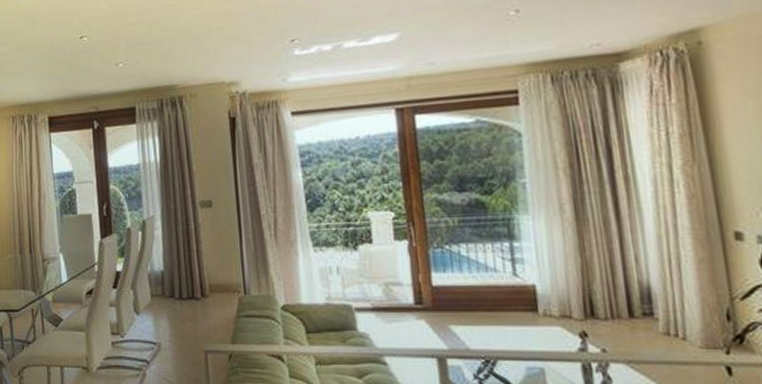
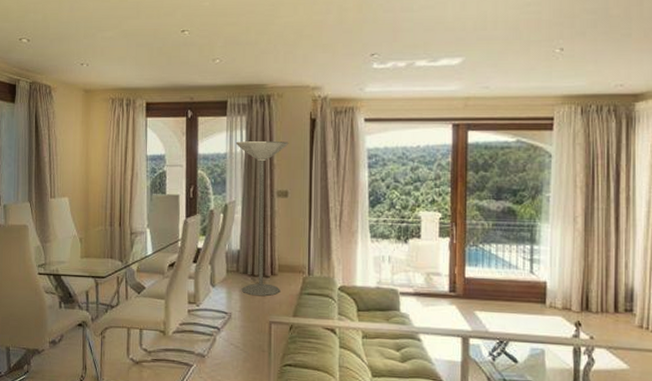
floor lamp: none [148,145,214,322] -> present [235,141,289,297]

